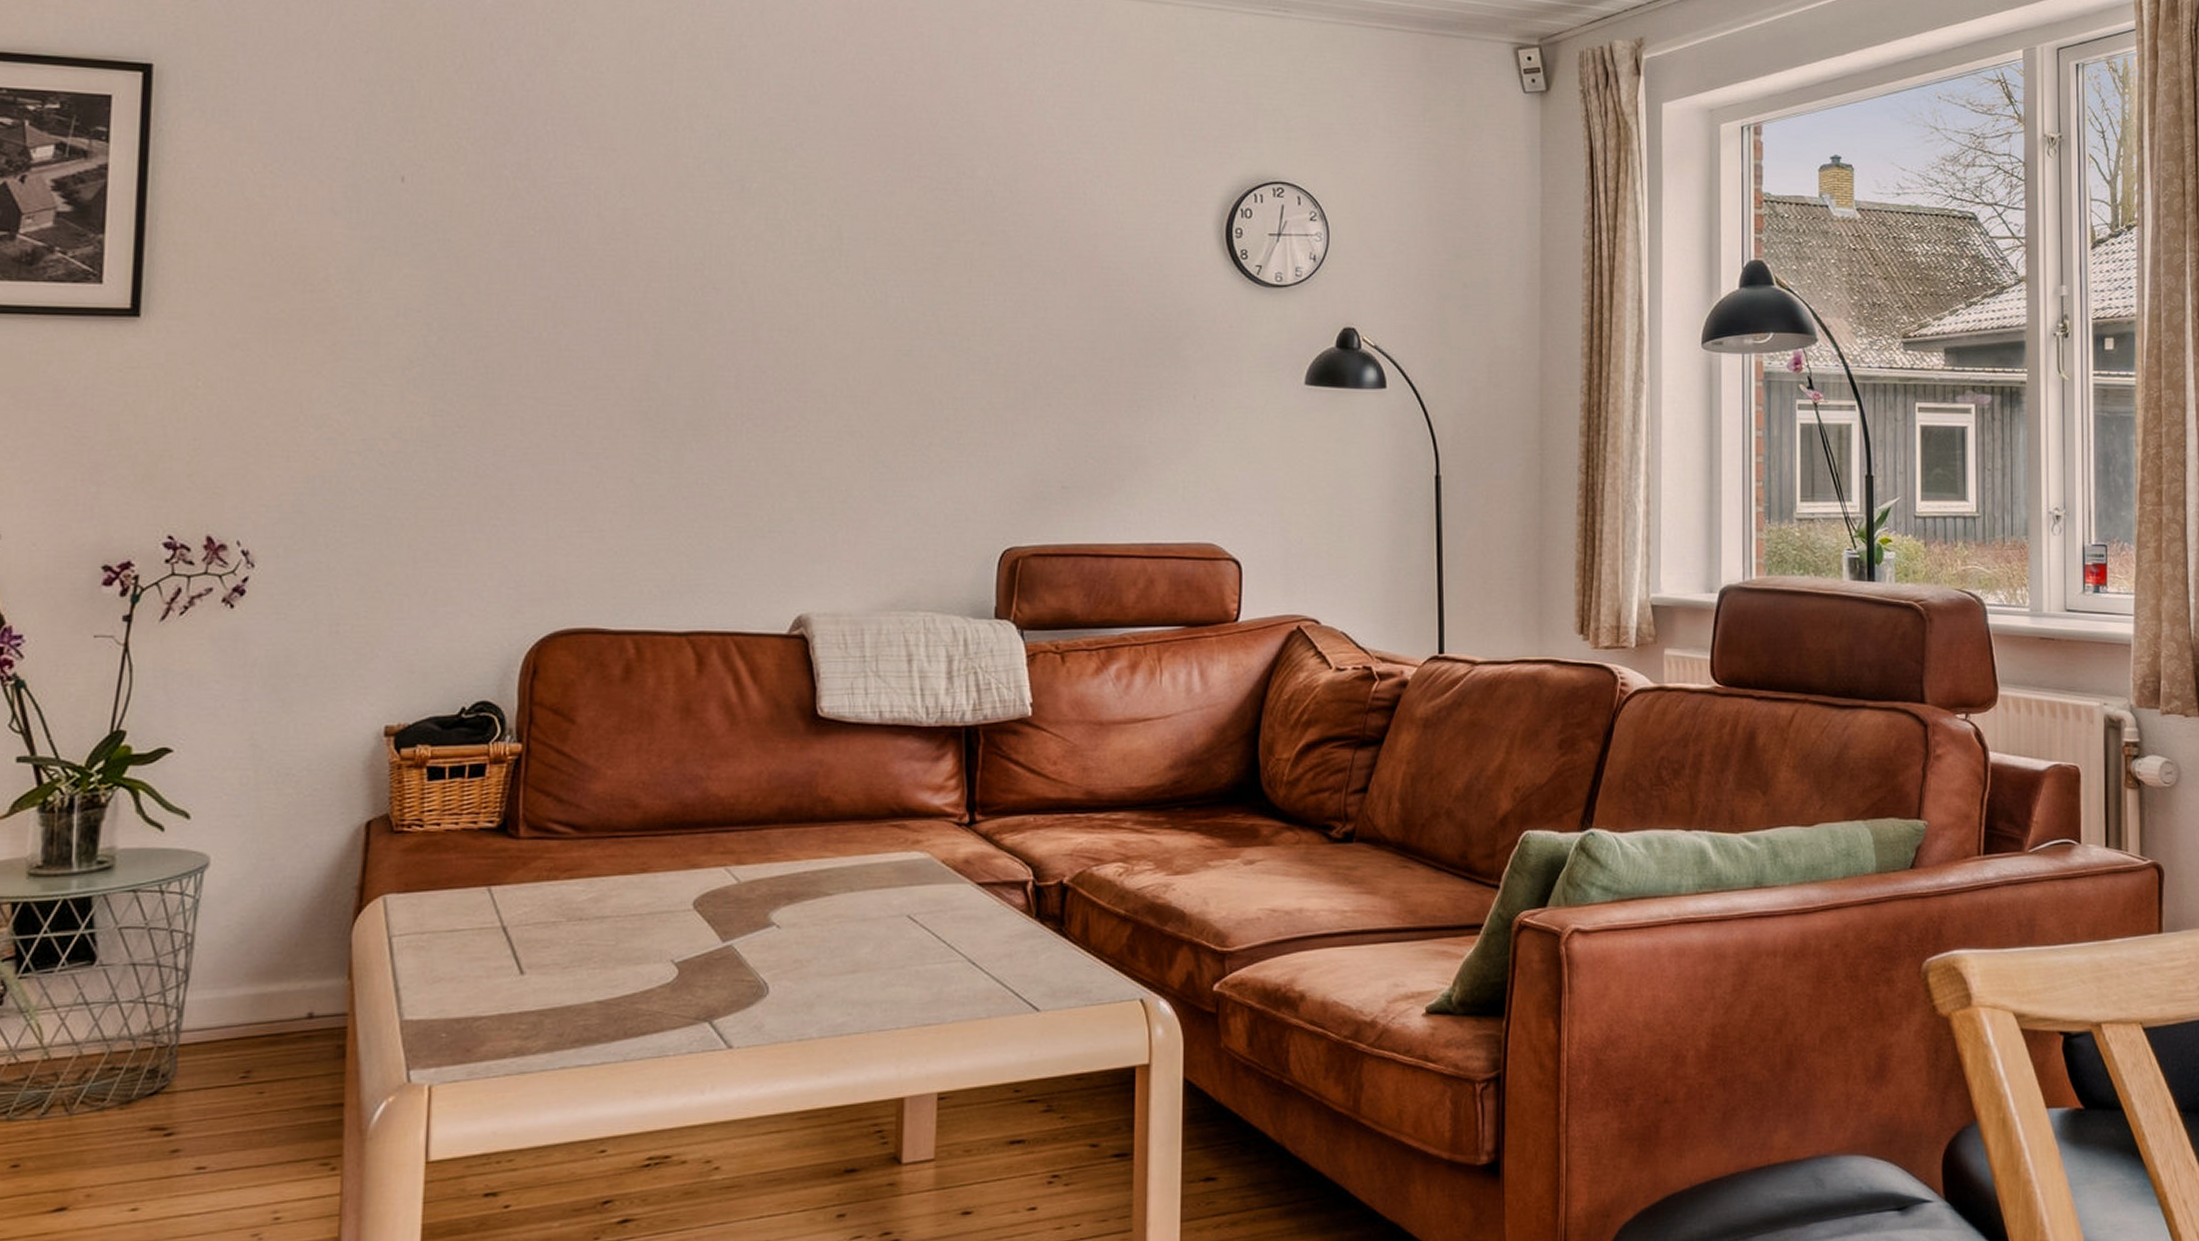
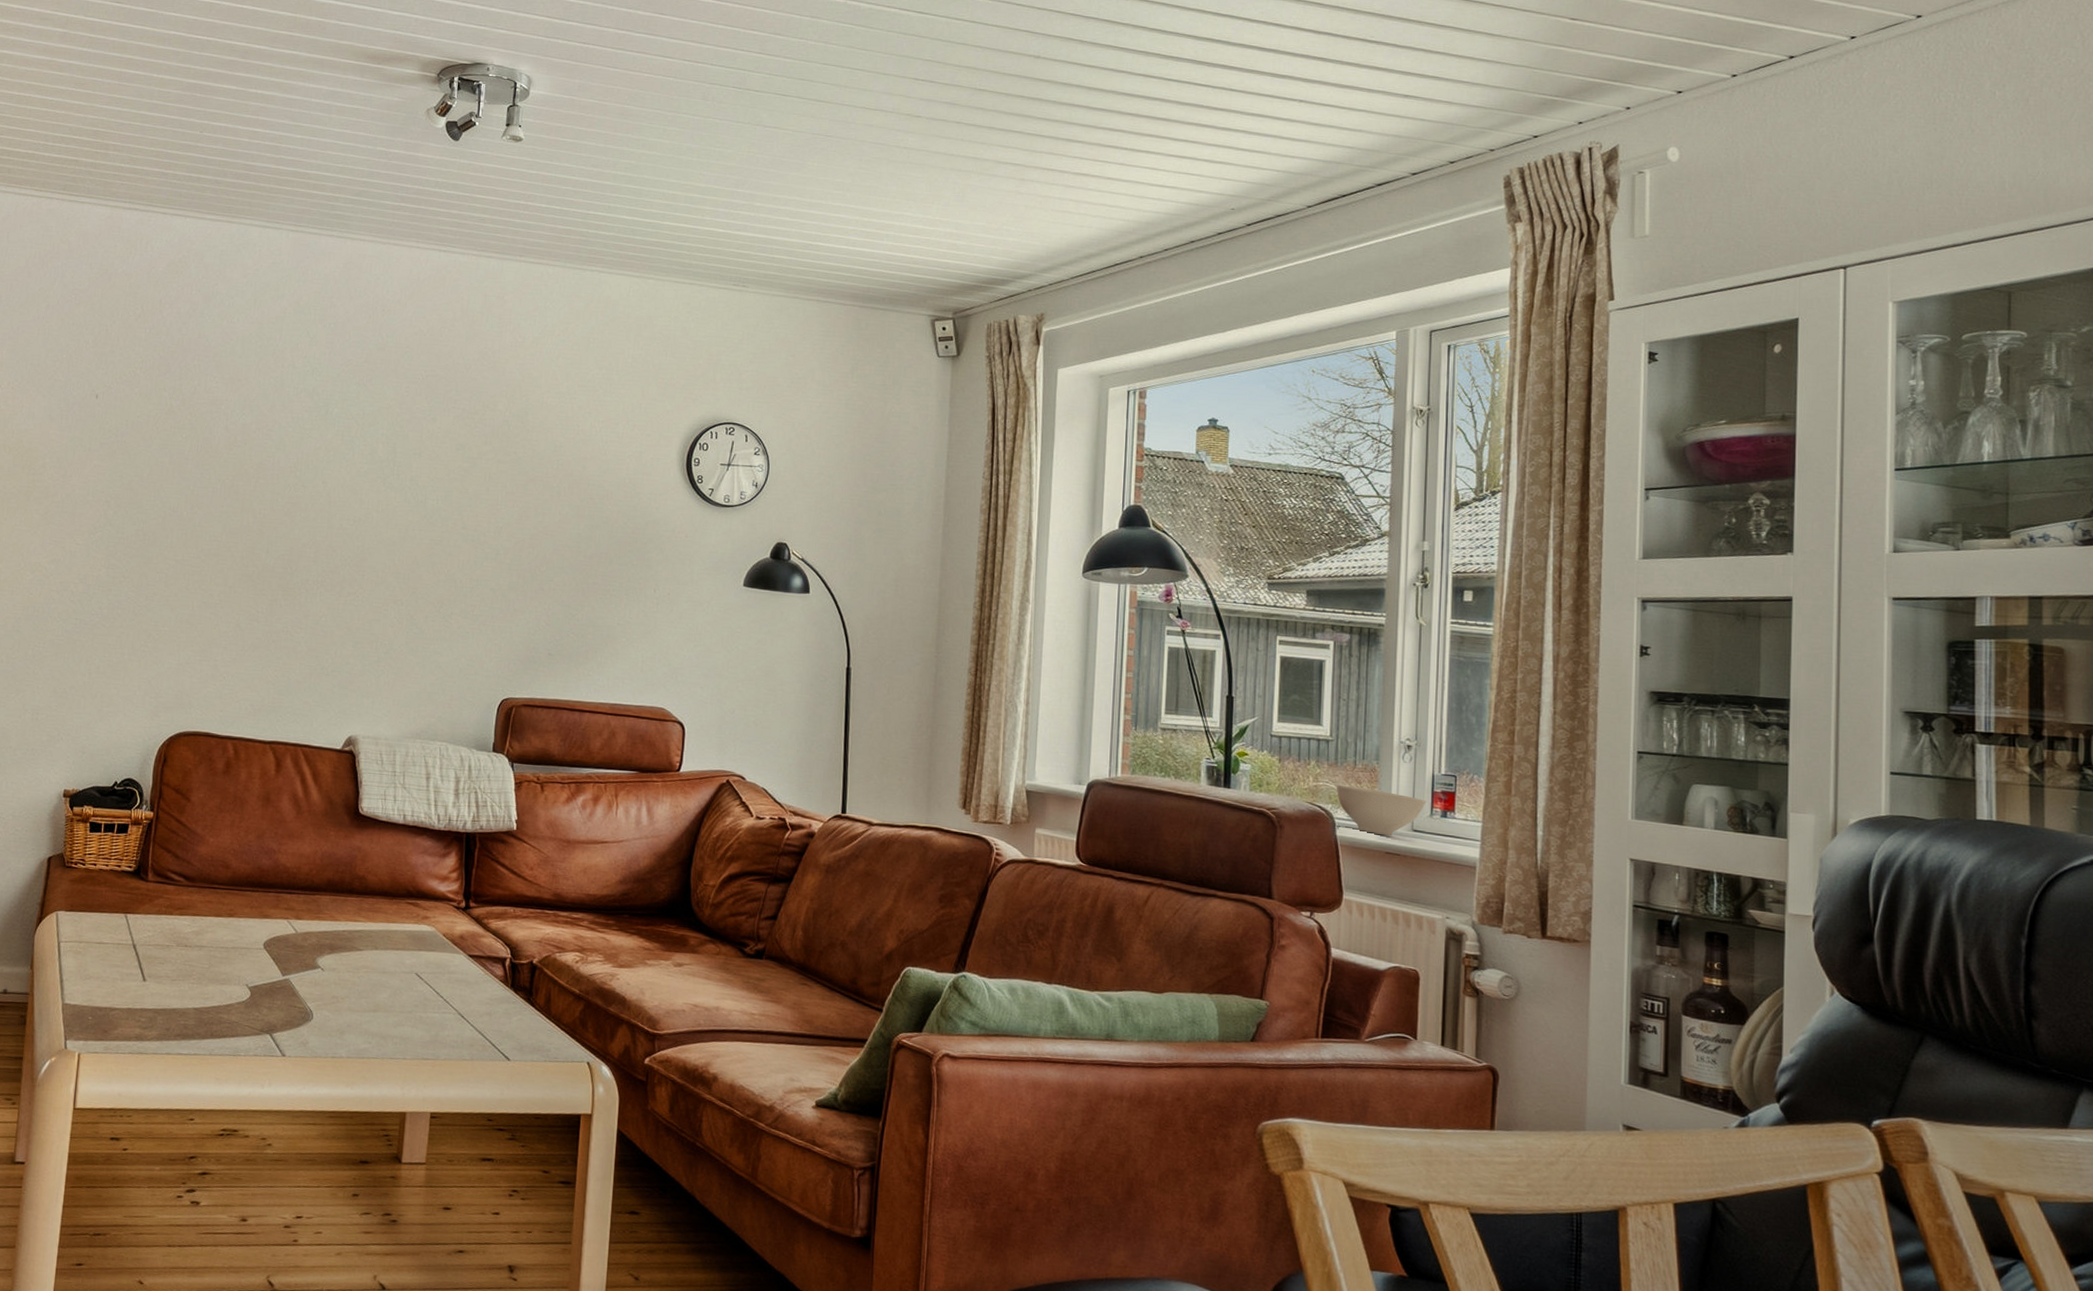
bowl: none [1985,565,2078,619] -> present [1336,783,1427,836]

